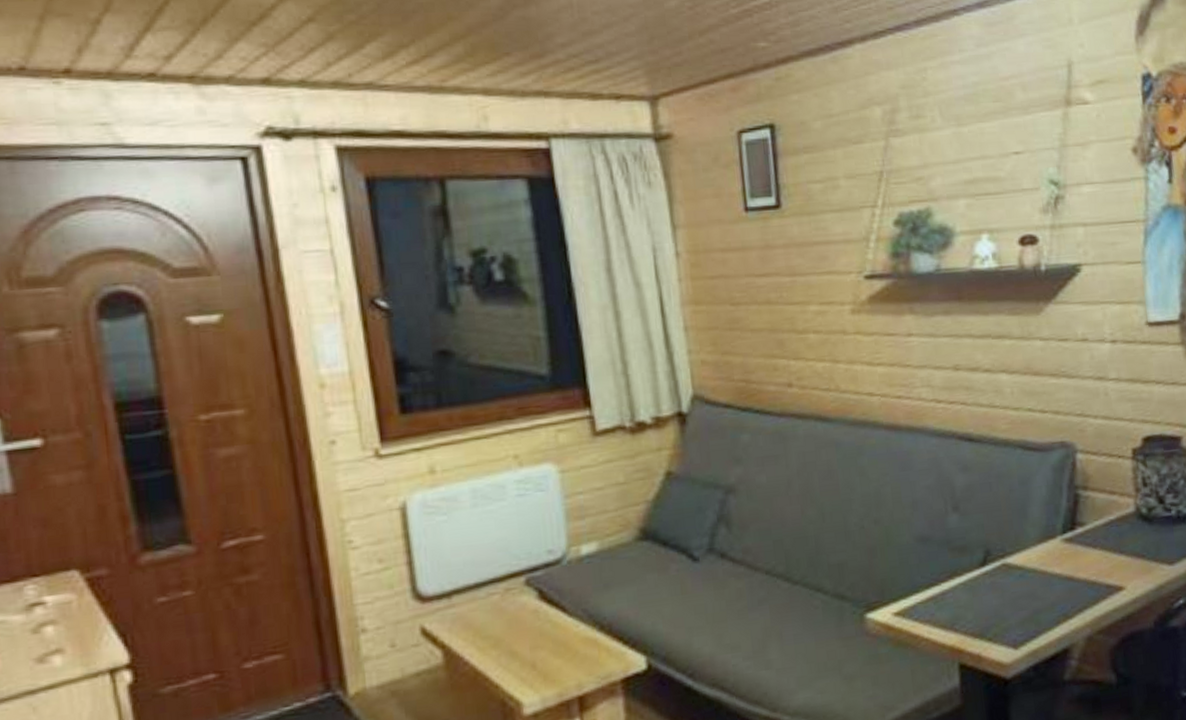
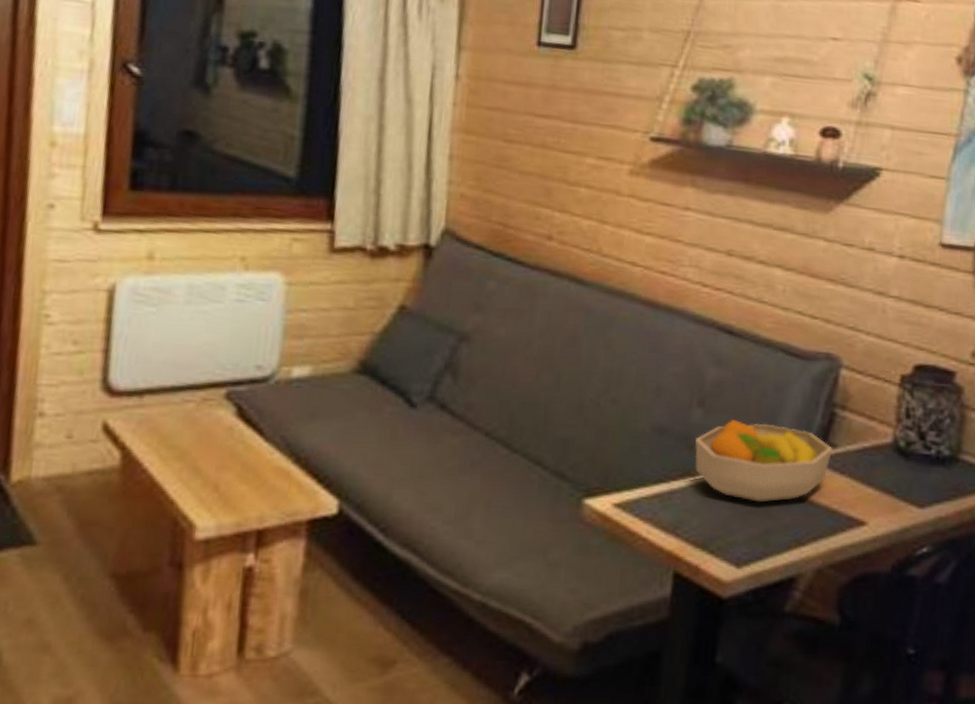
fruit bowl: none [956,515,1082,589] -> present [694,419,832,503]

